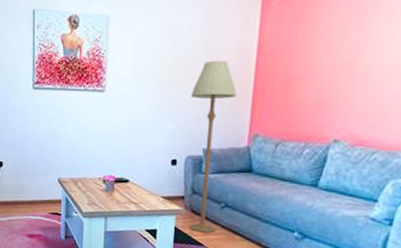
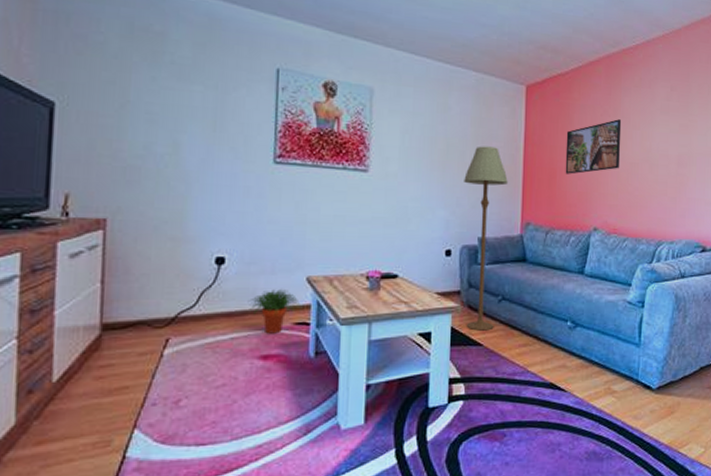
potted plant: none [18,187,54,220] -> present [247,289,300,334]
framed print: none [303,16,384,83] -> present [565,119,622,174]

